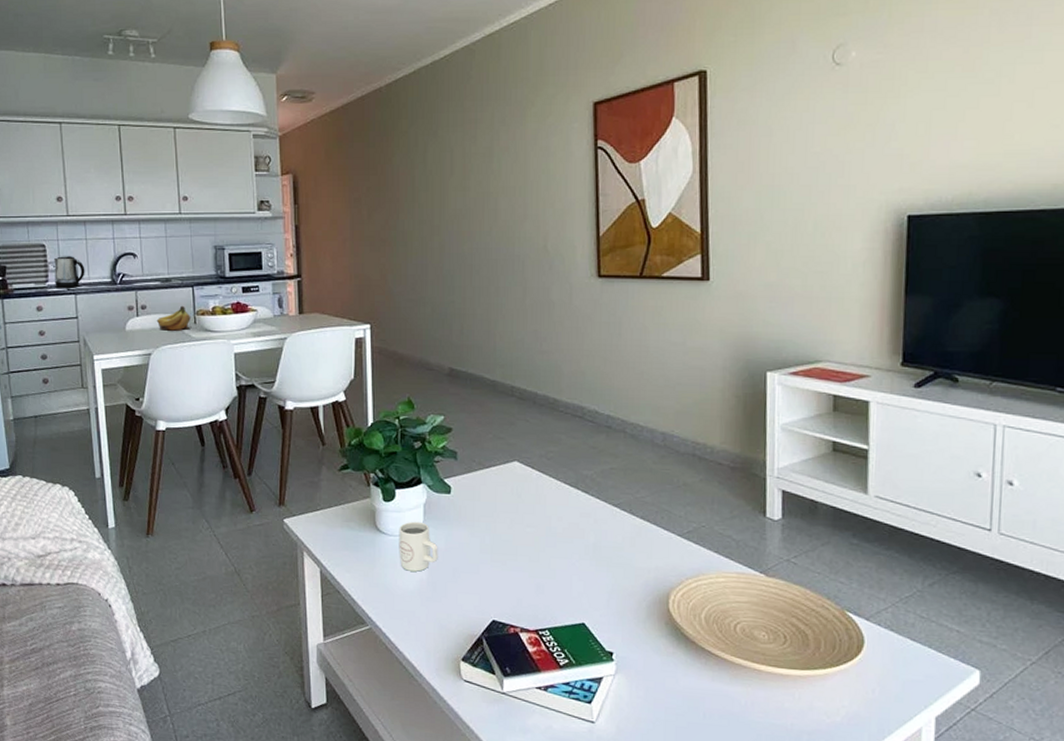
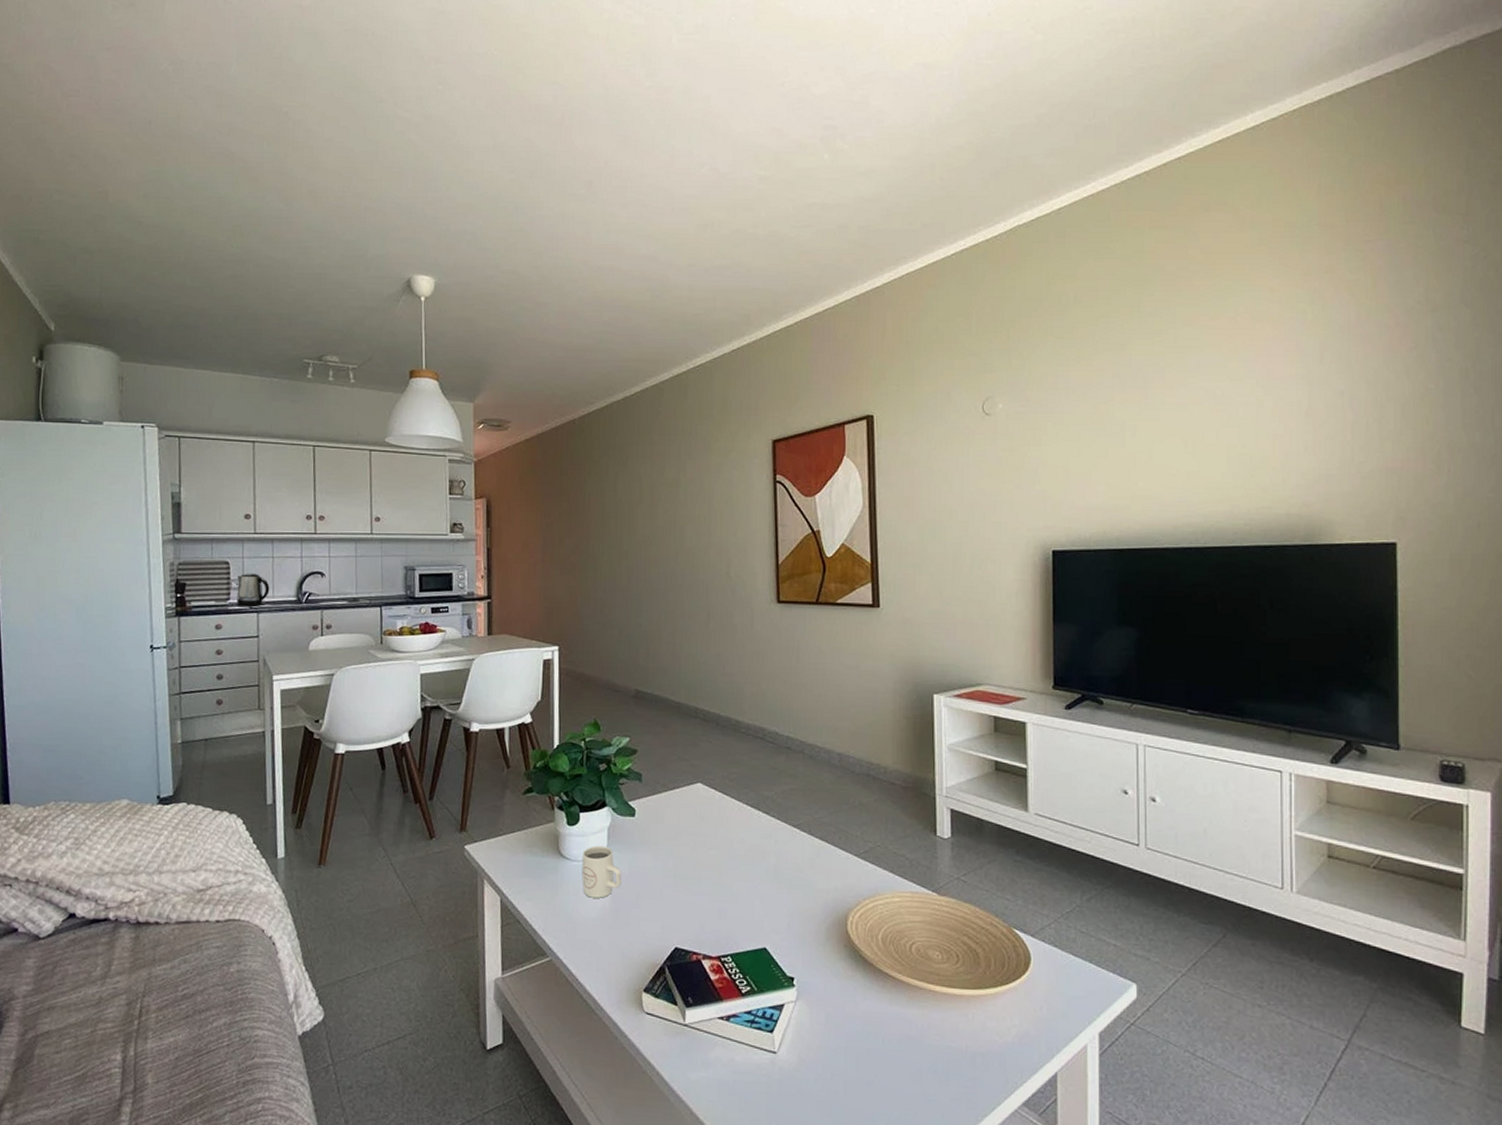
fruit: present [156,305,190,332] -> none [341,625,377,652]

